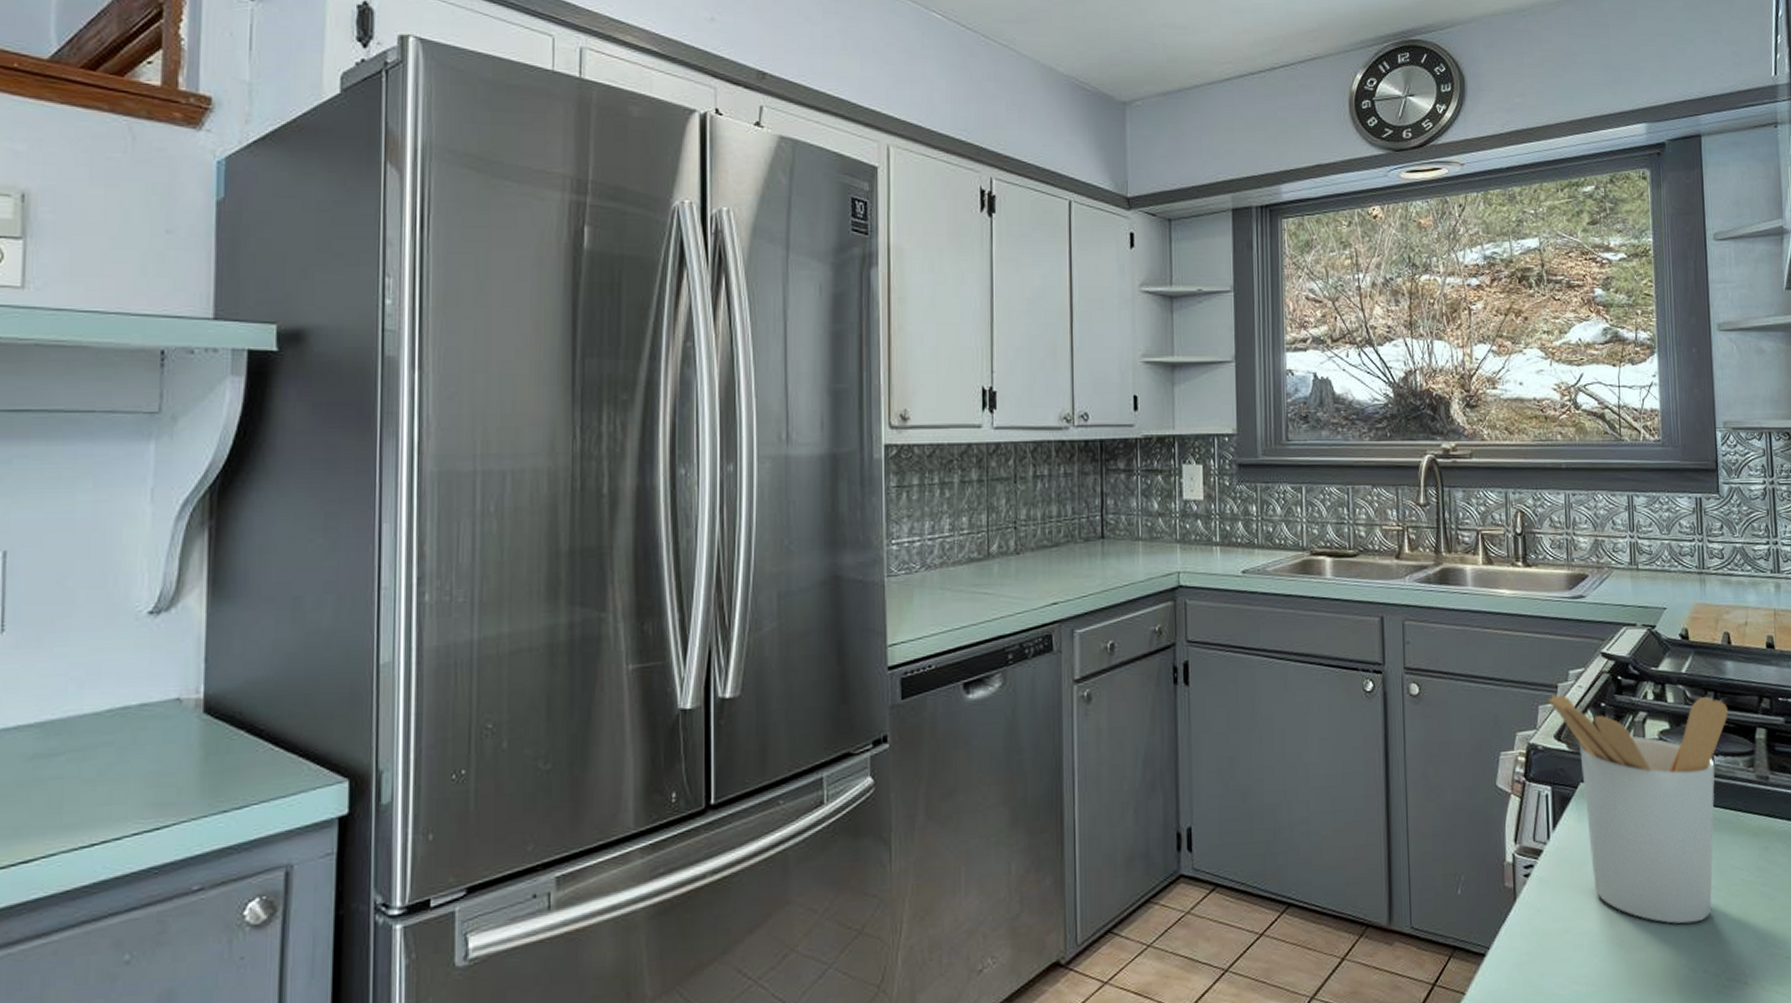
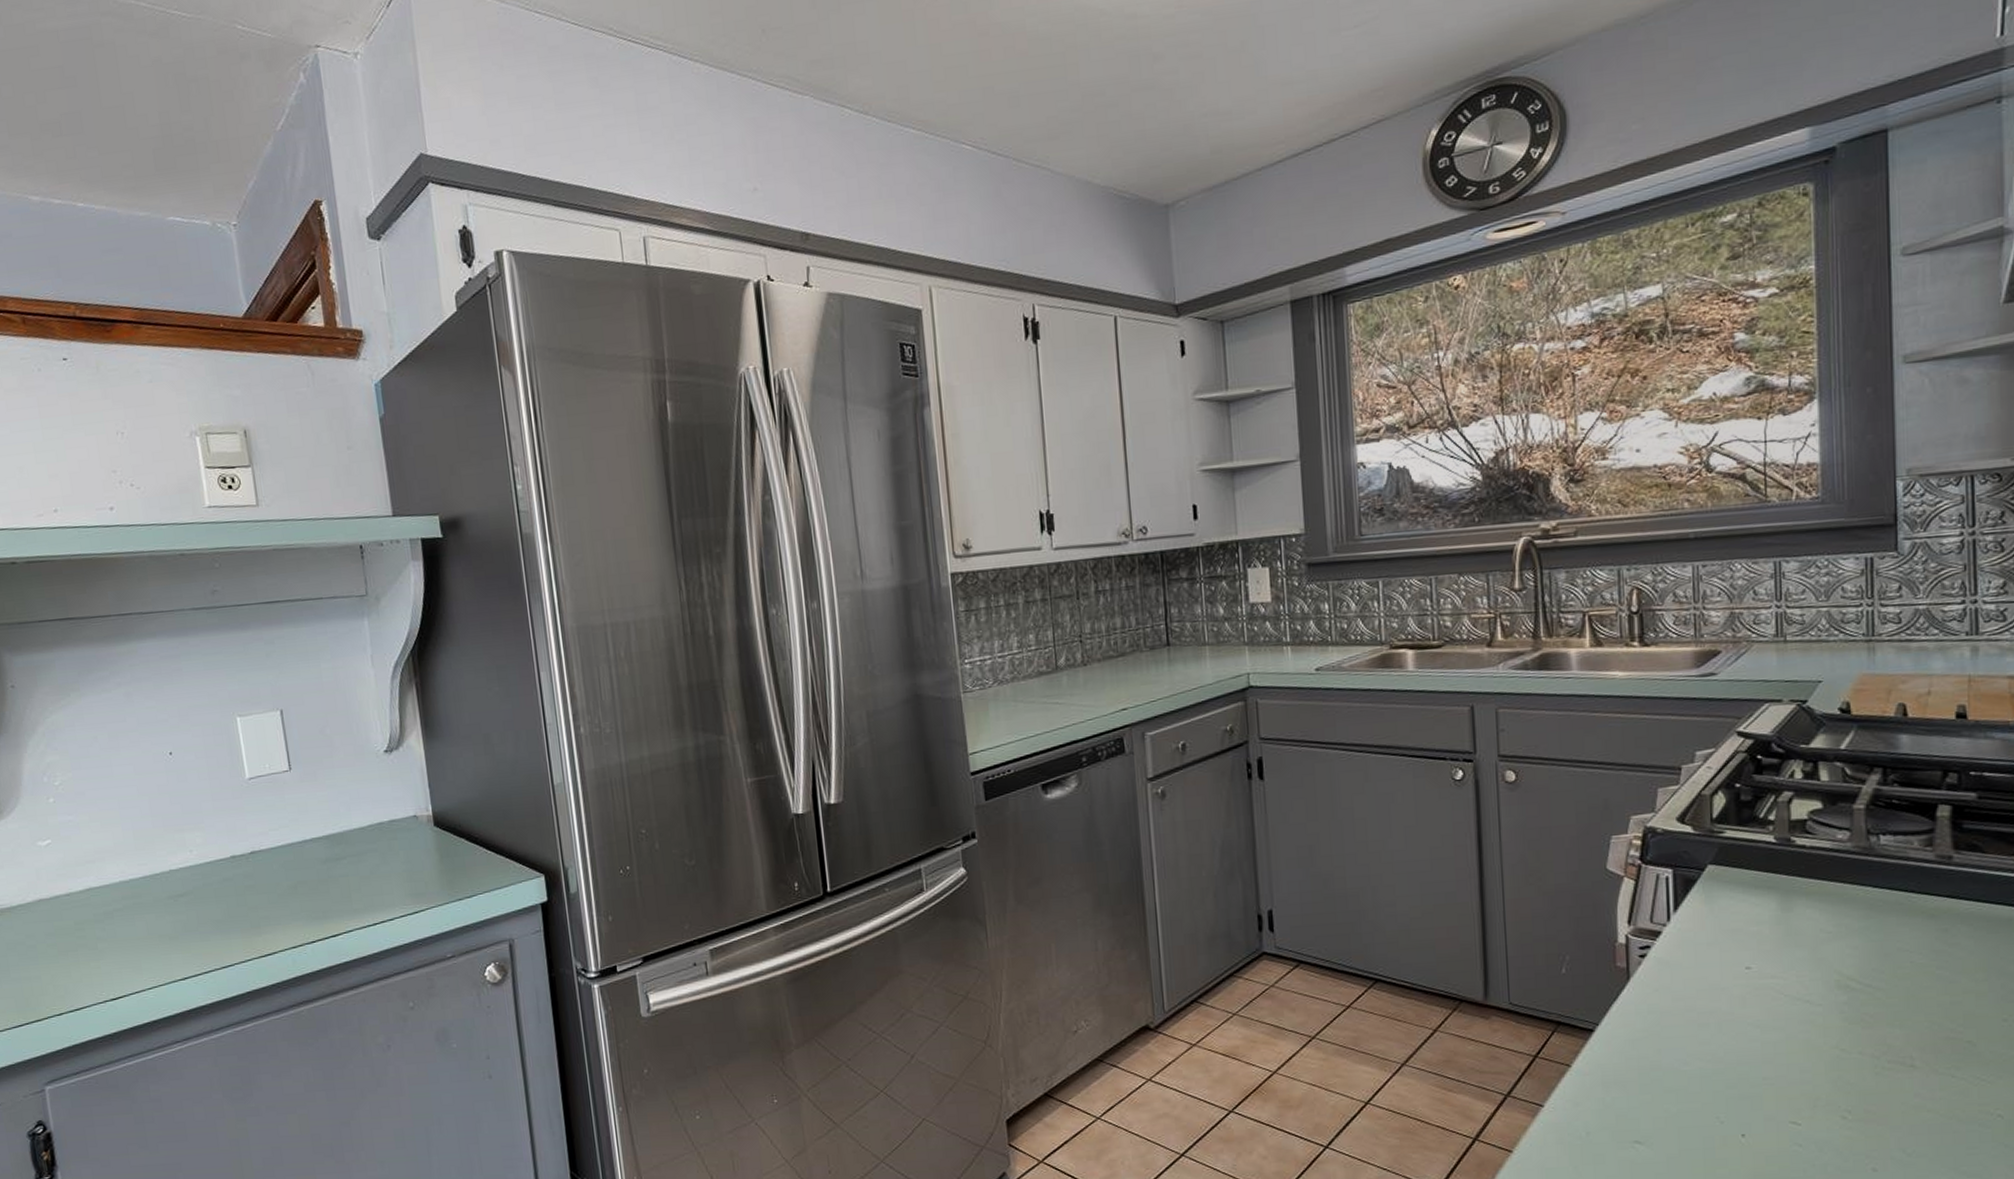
utensil holder: present [1548,695,1728,924] -> none [1669,774,1900,1006]

